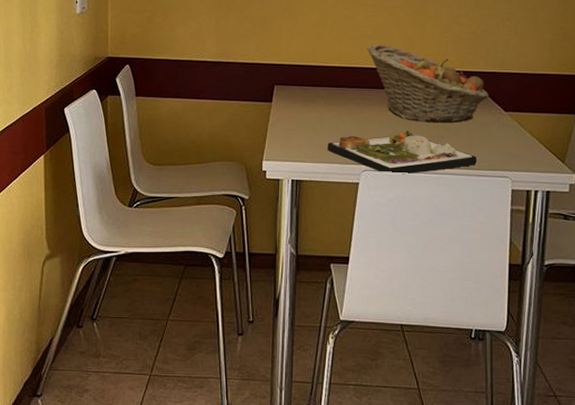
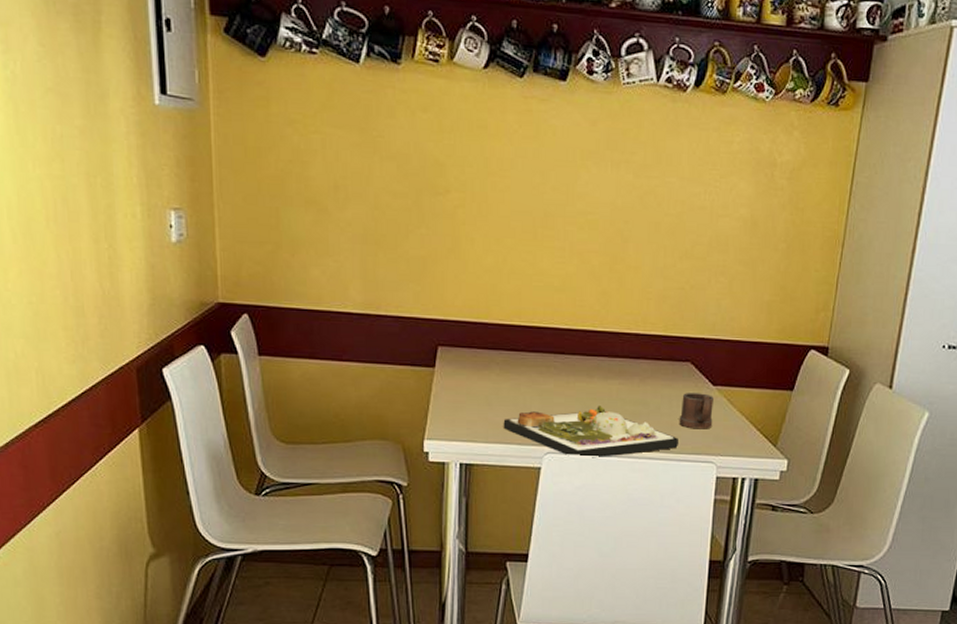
fruit basket: present [367,44,489,123] -> none [553,299,696,398]
mug: none [476,118,506,149] -> present [679,393,713,429]

